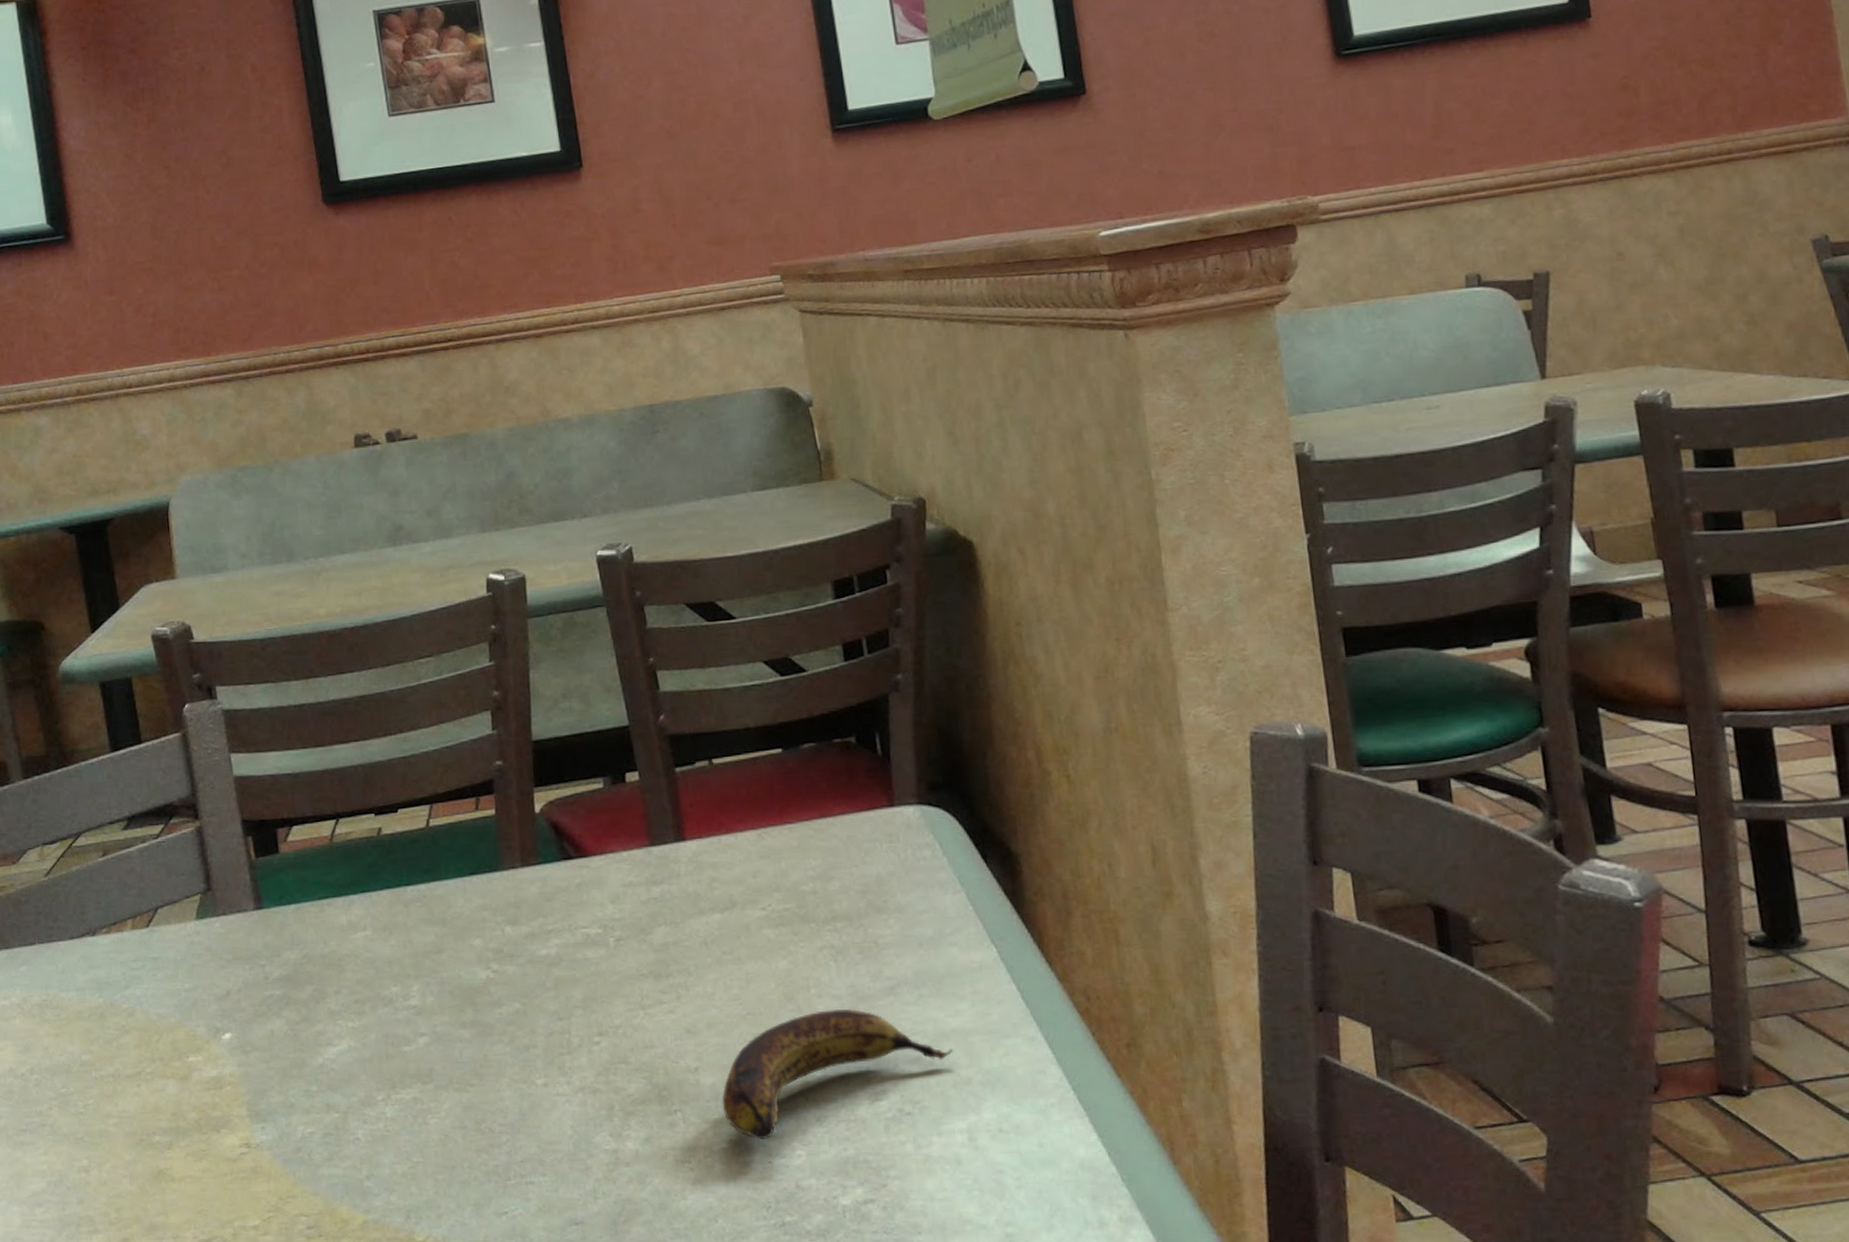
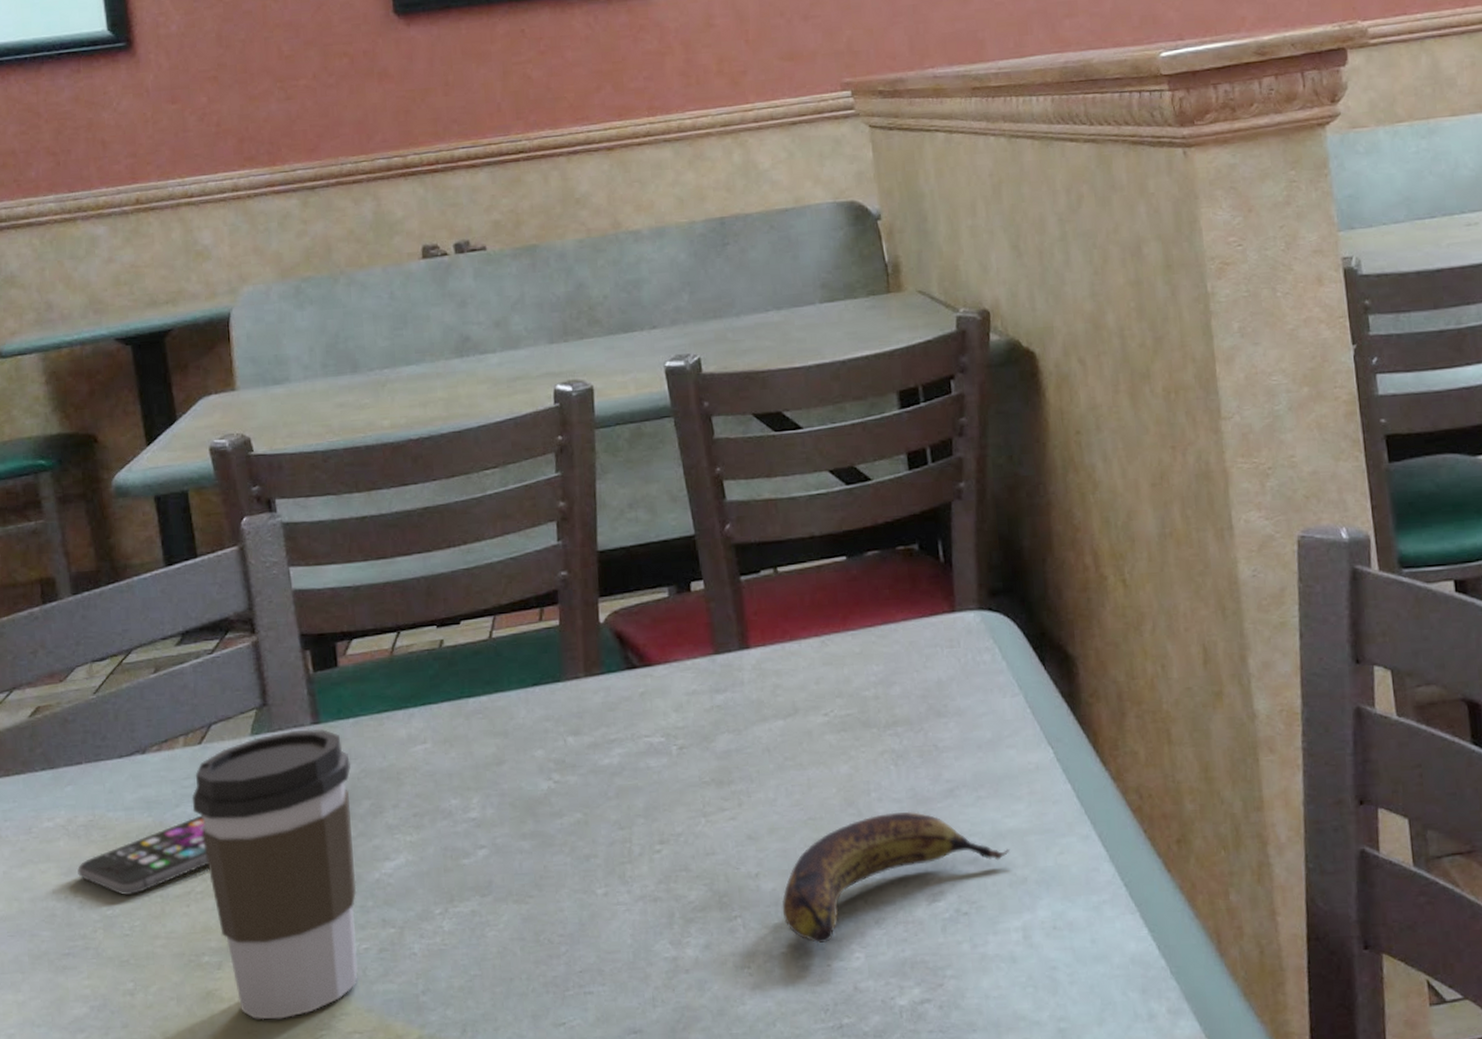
smartphone: none [33,997,158,1074] -> present [77,815,209,895]
coffee cup: none [140,914,304,1200] -> present [192,729,358,1020]

